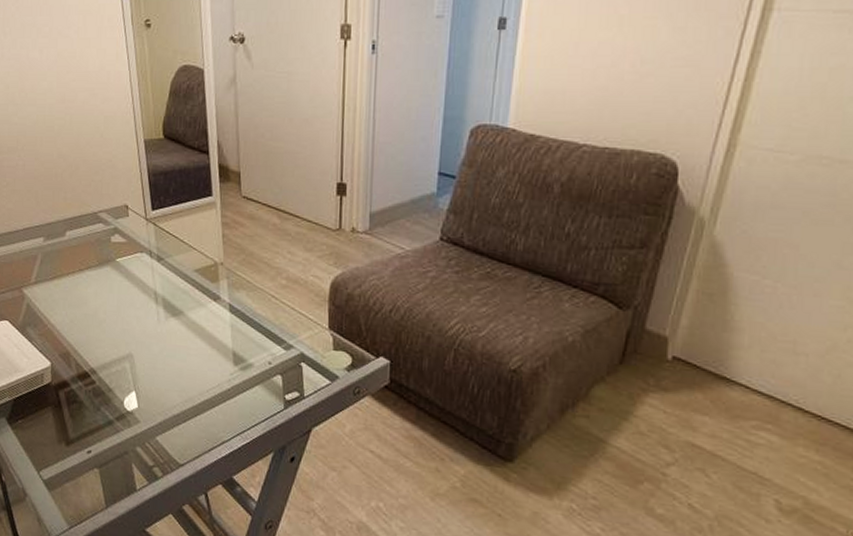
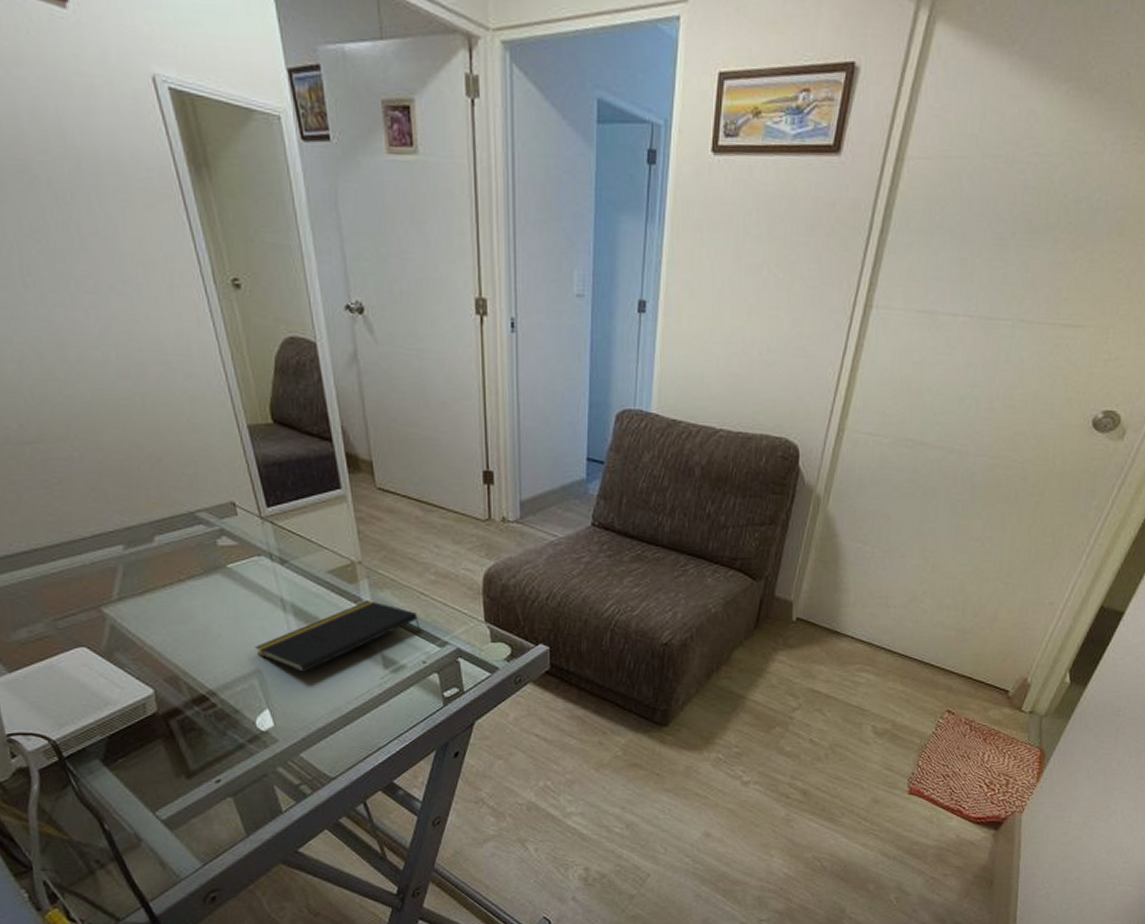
notepad: none [129,299,270,362] -> present [254,600,422,674]

